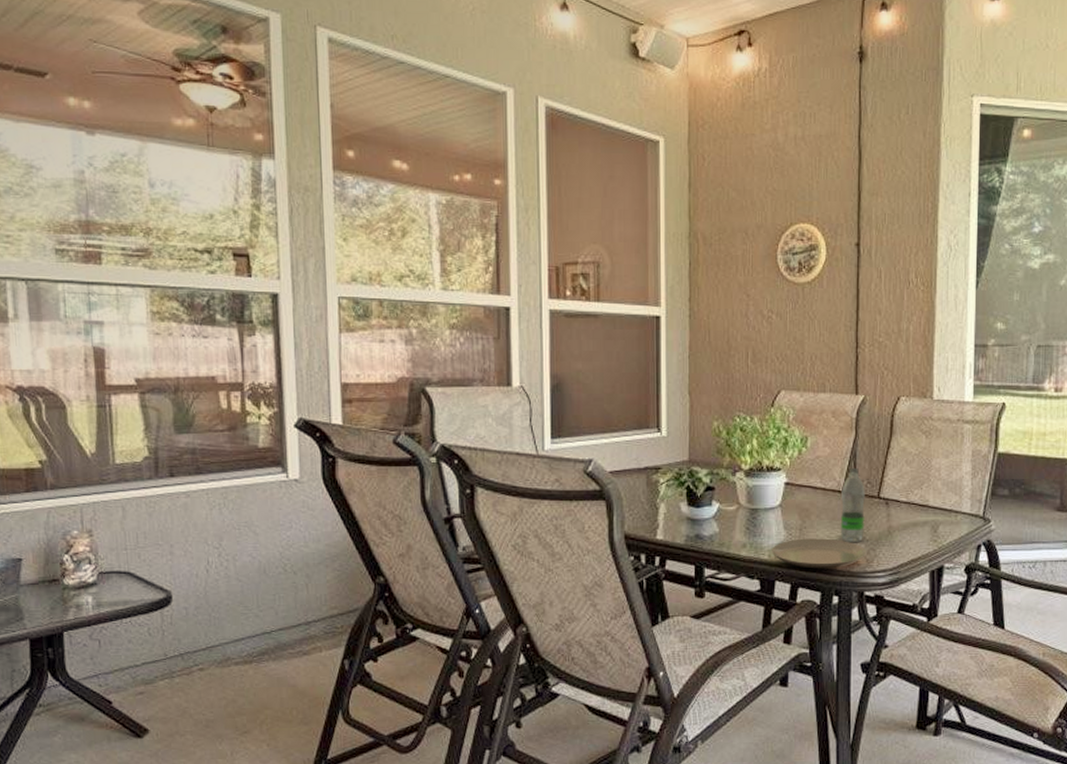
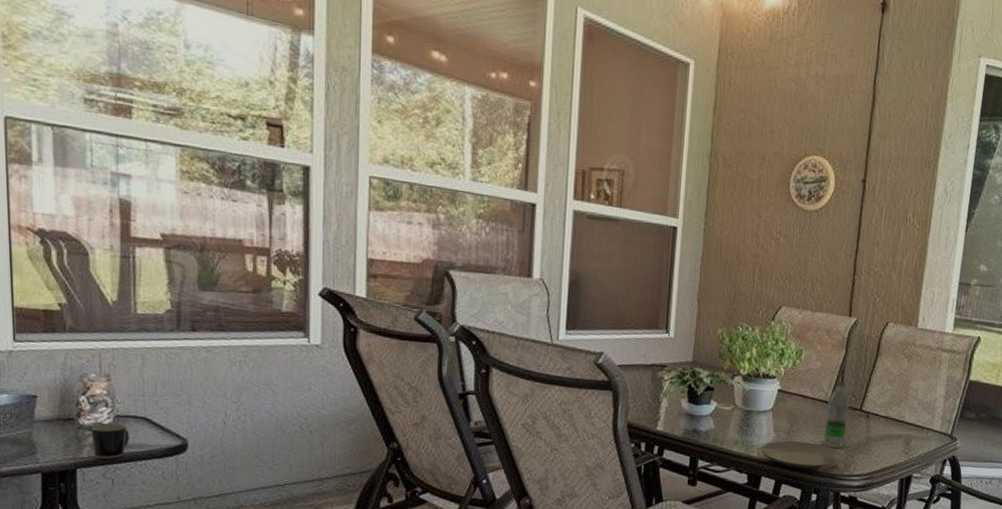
mug: none [75,582,114,620] -> present [91,424,129,459]

